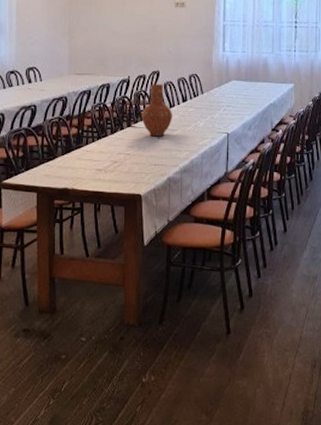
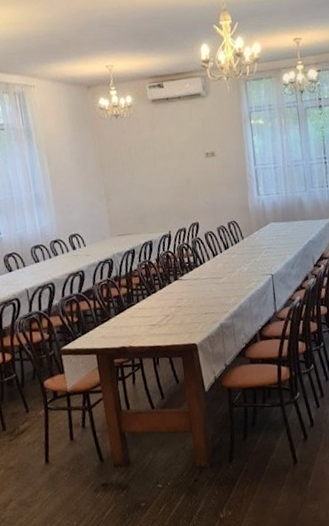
vase: present [141,84,172,136] -> none [186,235,217,286]

